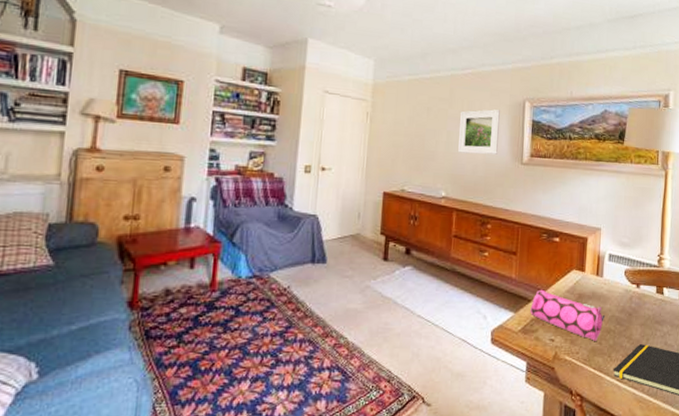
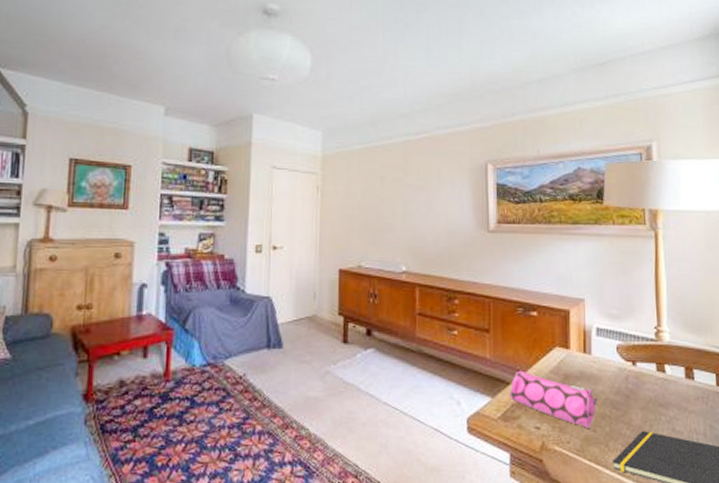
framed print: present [457,109,500,155] -> none [416,173,460,224]

